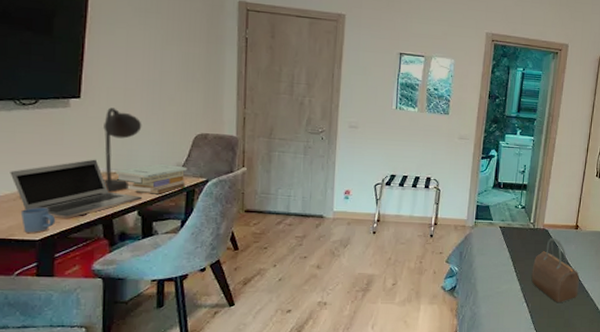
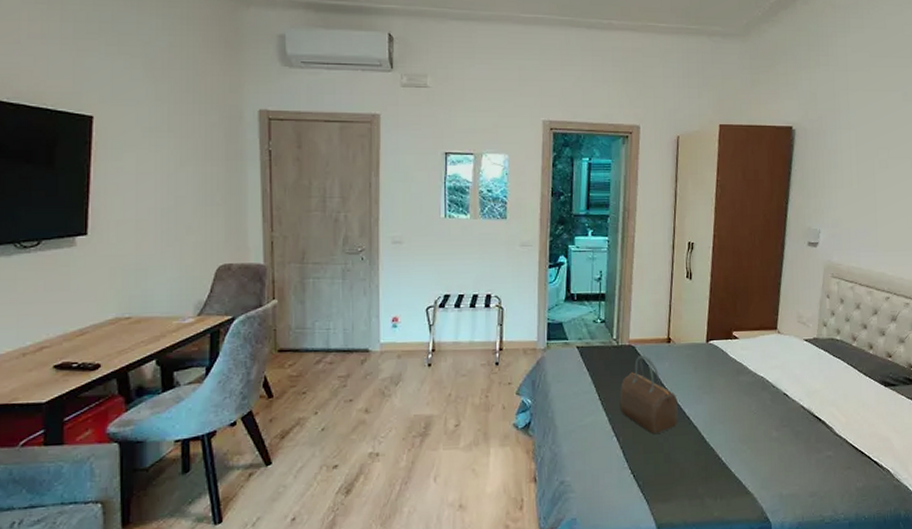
laptop: present [10,159,142,219] -> none [11,303,160,376]
mug: present [20,207,56,234] -> none [24,363,64,396]
desk lamp: present [103,107,142,193] -> none [114,243,157,341]
books: present [116,163,188,195] -> none [130,302,210,340]

